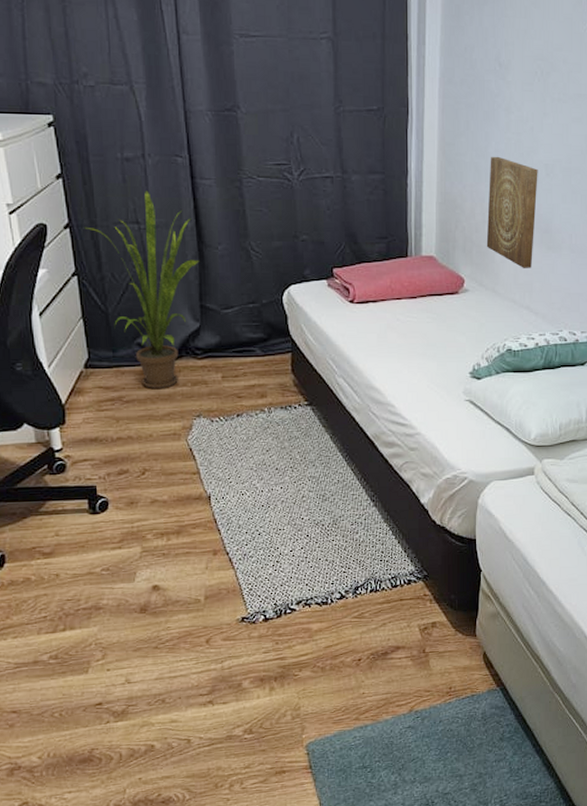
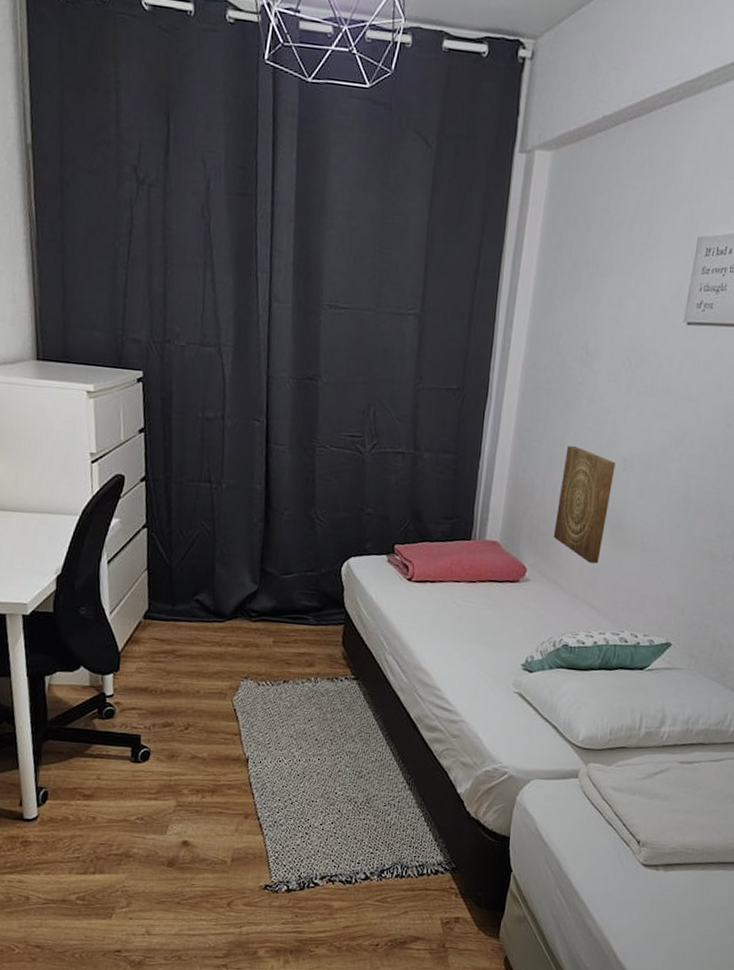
house plant: present [84,190,200,390] -> none [159,451,265,647]

